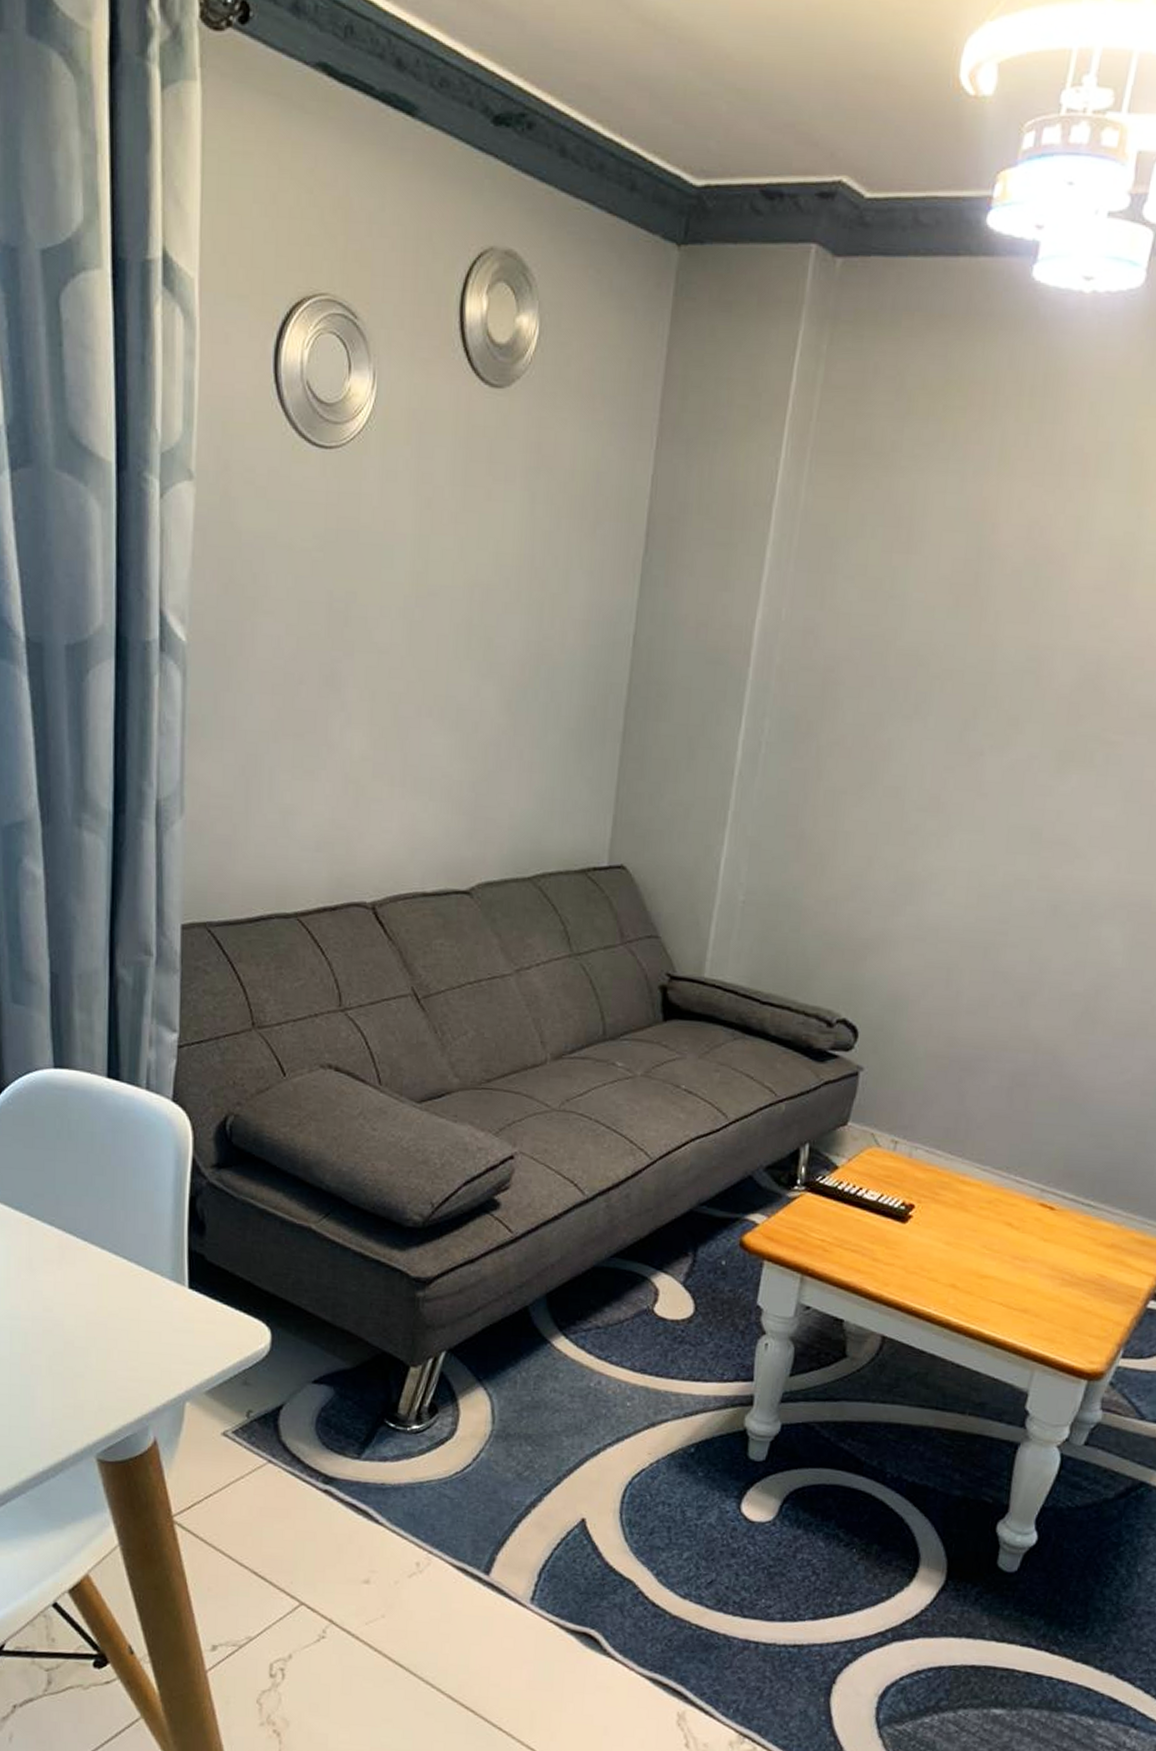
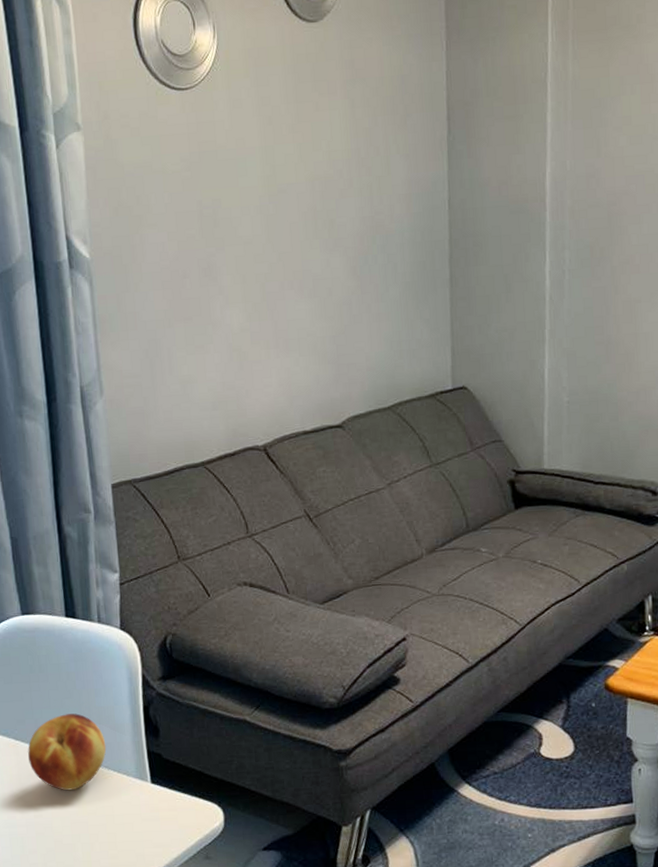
fruit: none [43,1193,139,1285] -> present [28,713,107,791]

